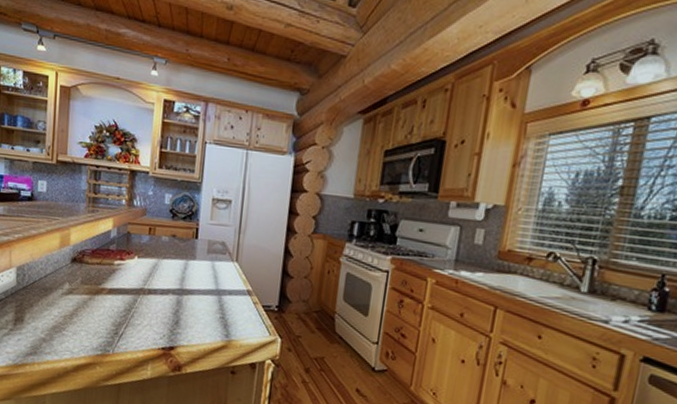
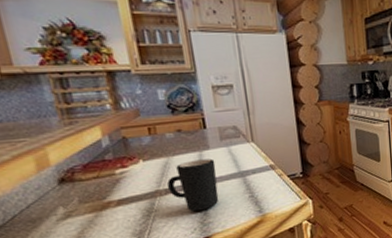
mug: none [151,267,198,319] -> present [166,159,219,212]

